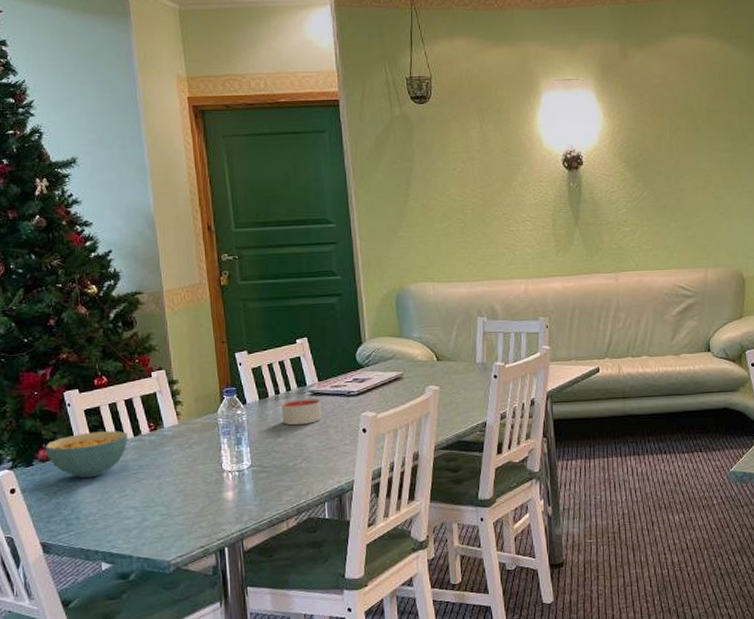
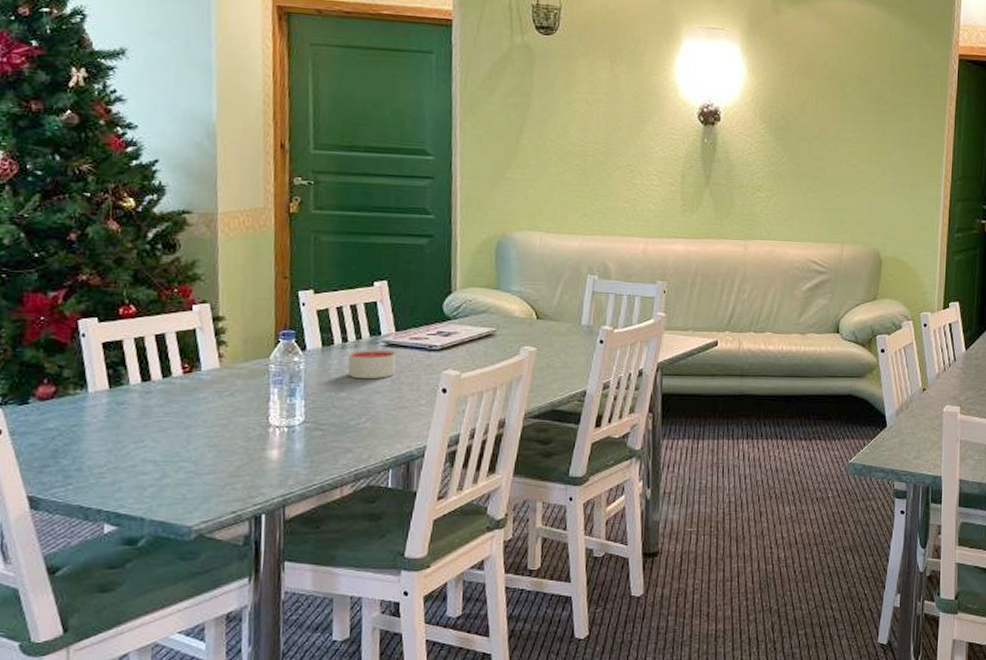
cereal bowl: present [45,431,128,479] -> none [46,369,154,423]

